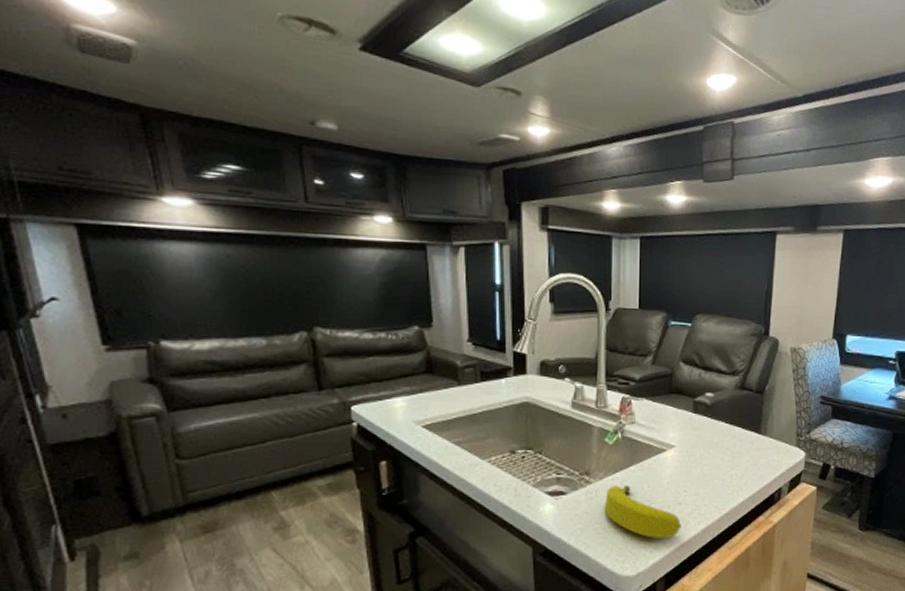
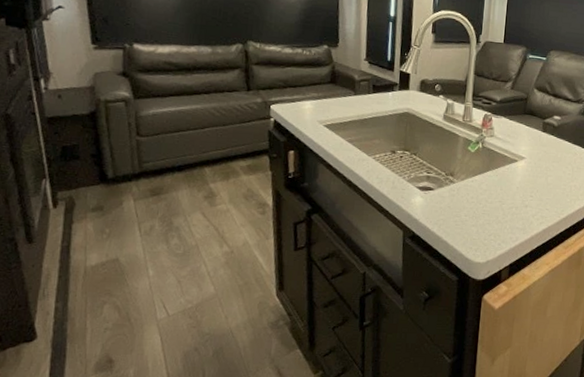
fruit: present [604,485,681,540] -> none [463,186,526,235]

